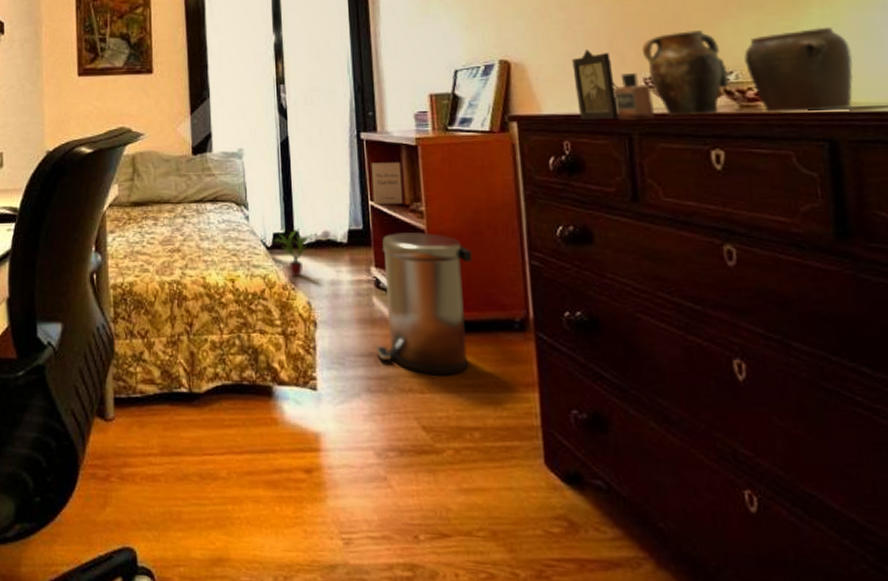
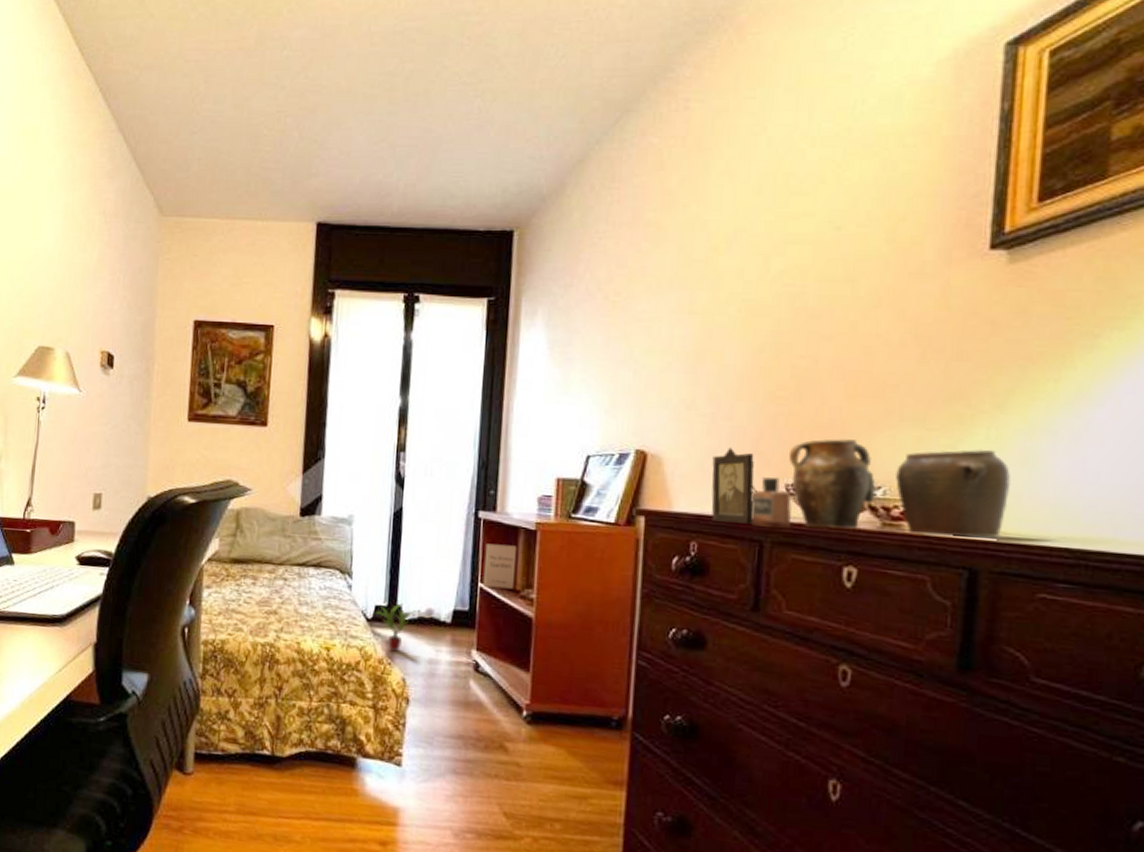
pedal bin: present [375,232,473,376] -> none [466,618,579,767]

